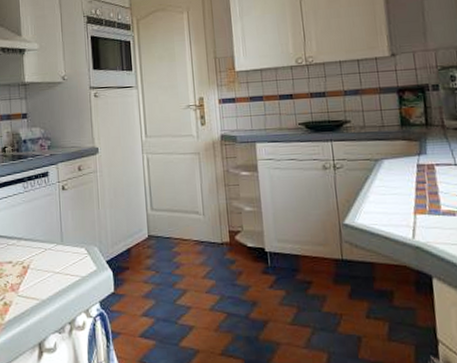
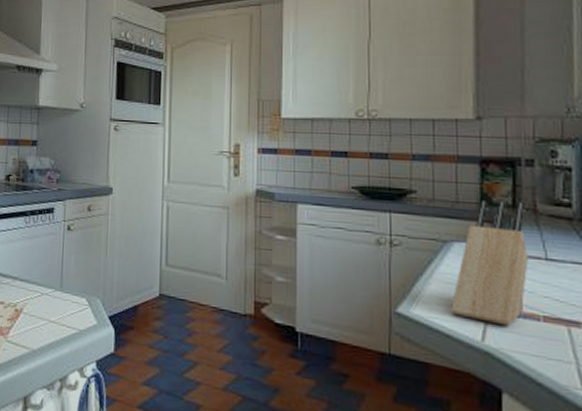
knife block: none [386,120,442,223] -> present [451,201,528,326]

